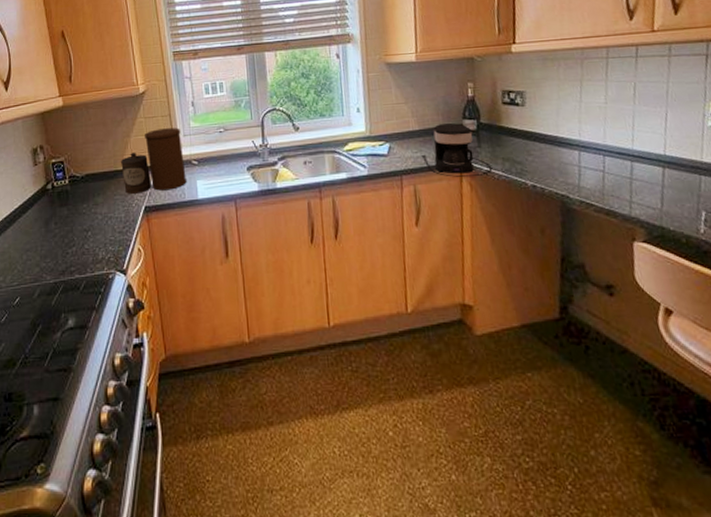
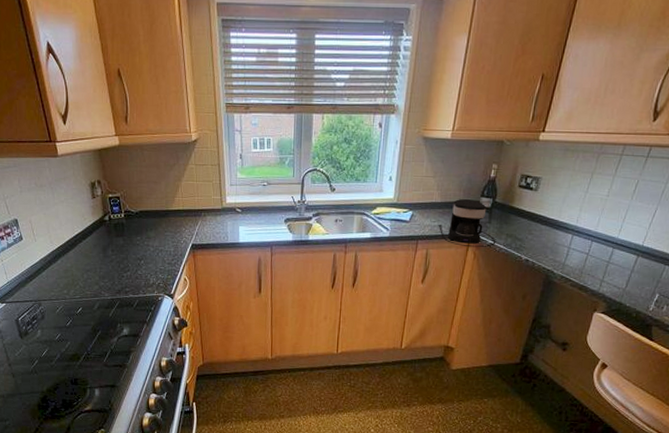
canister: present [120,152,151,194] -> none [171,196,199,232]
canister: present [145,128,187,191] -> none [195,176,230,232]

